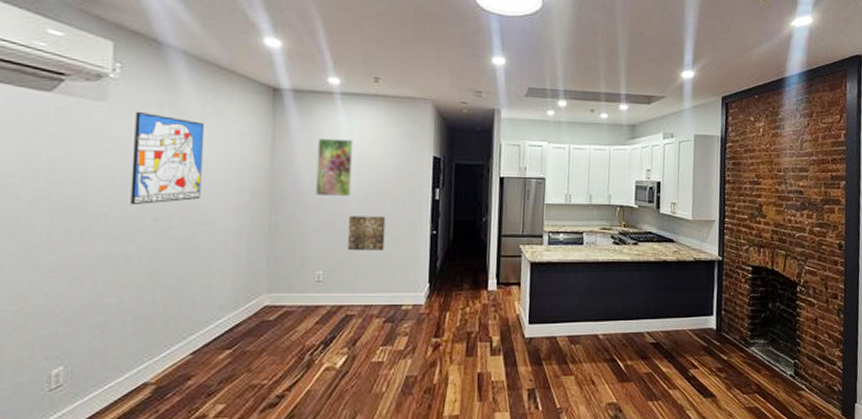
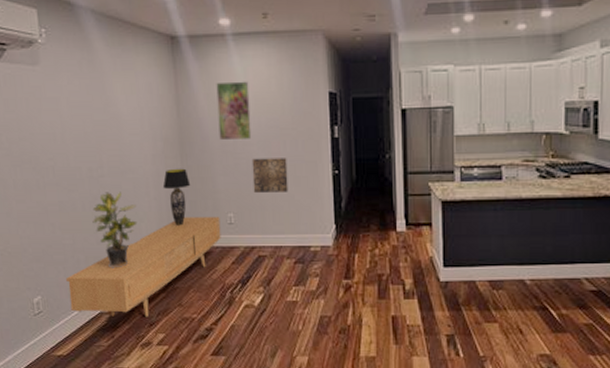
sideboard: none [103,274,307,387] -> present [66,217,221,317]
wall art: present [130,111,205,206] -> none [62,71,123,158]
potted plant: none [149,245,209,331] -> present [92,192,138,268]
table lamp: none [244,222,278,283] -> present [162,168,191,226]

